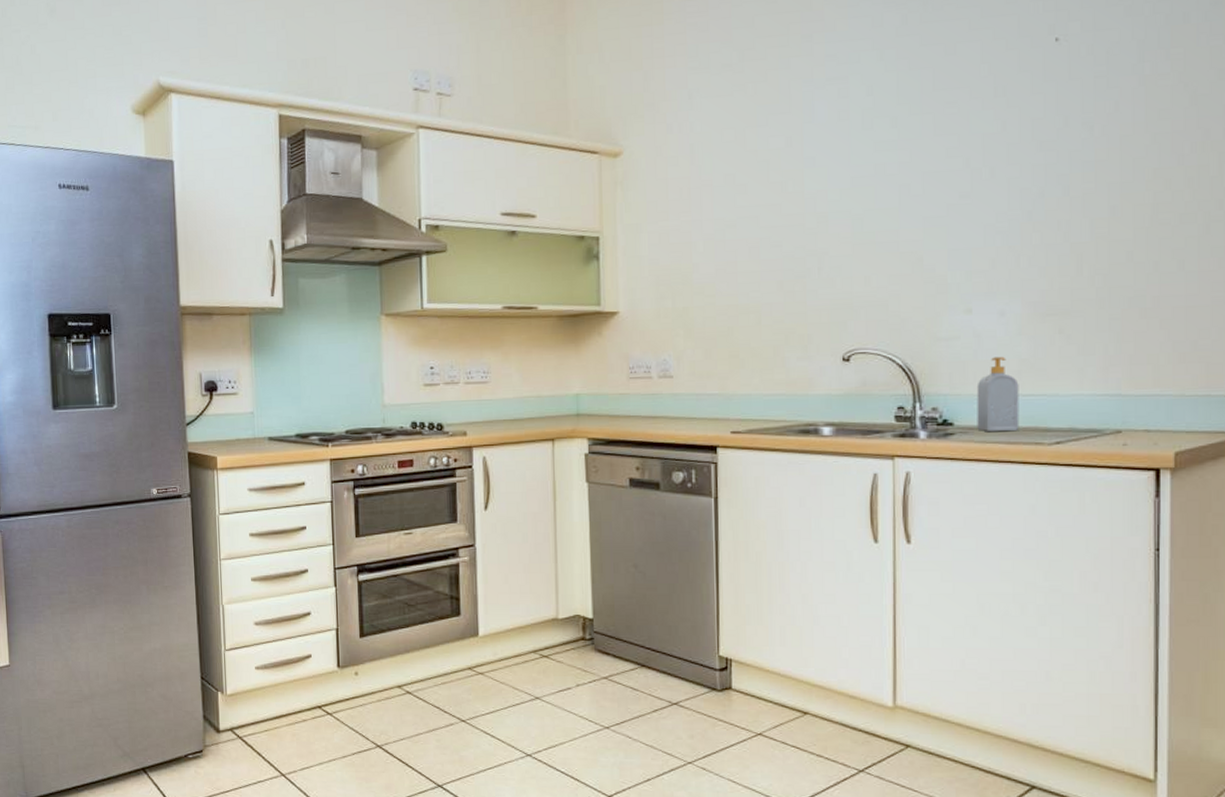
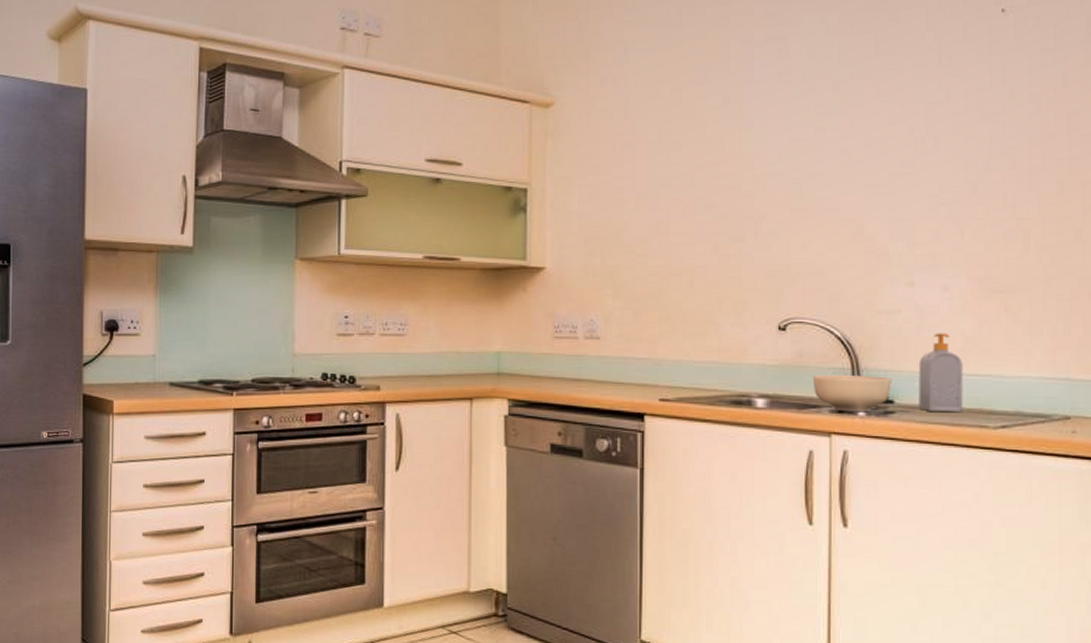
bowl: none [876,400,953,436] -> present [812,374,893,413]

